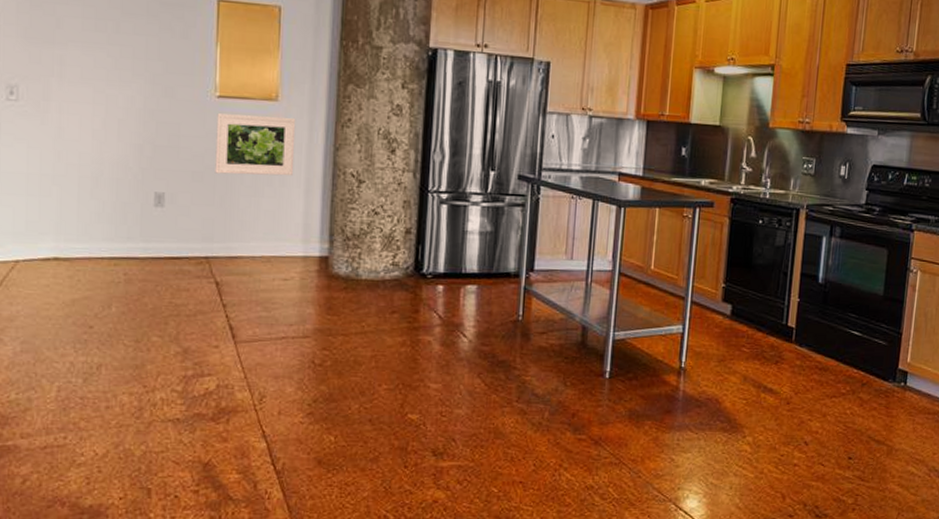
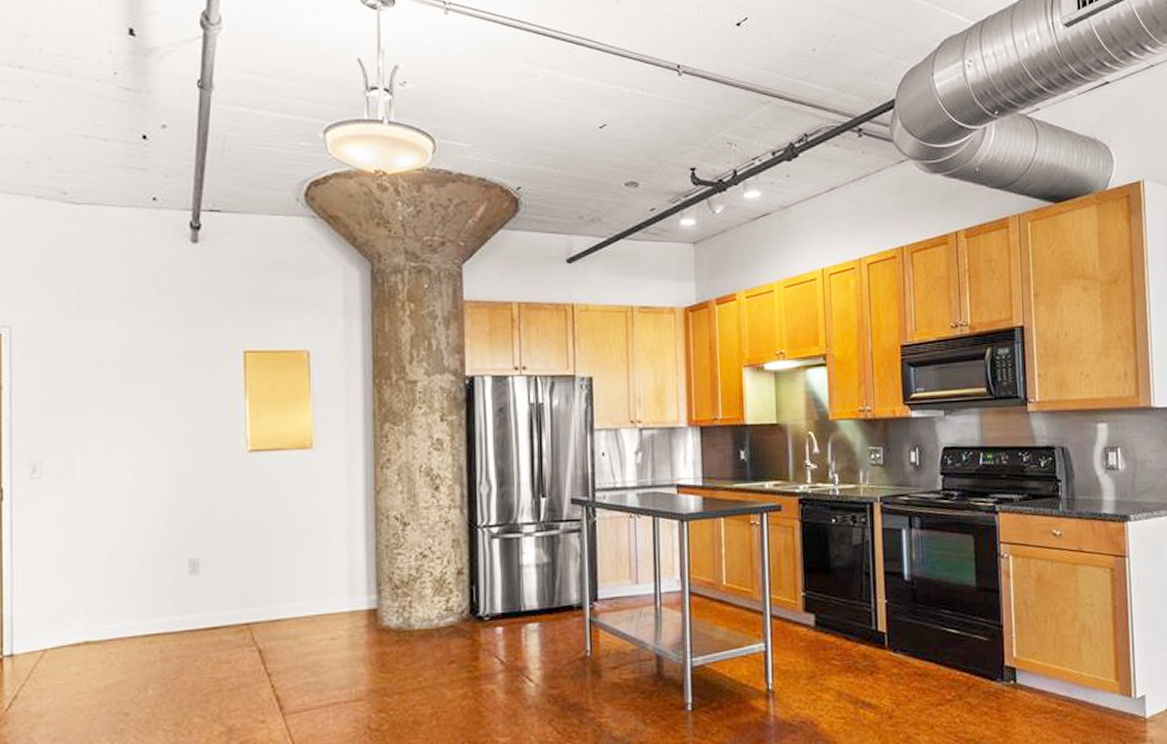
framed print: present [215,113,296,176] -> none [250,464,334,532]

